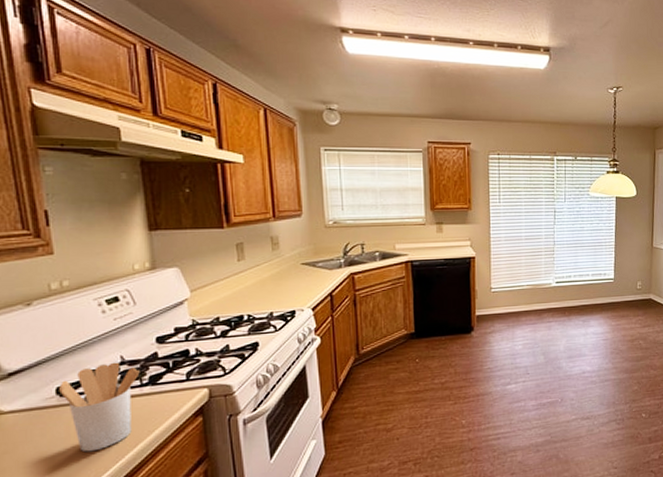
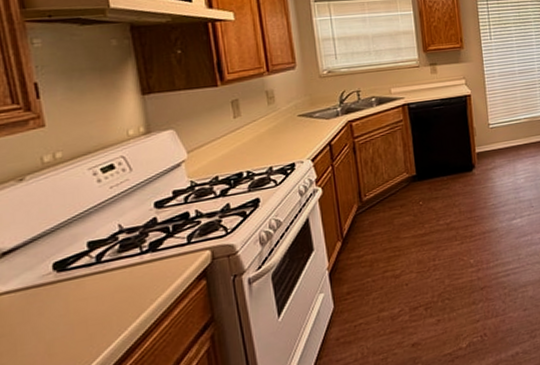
utensil holder: present [59,362,140,452] -> none [56,231,139,328]

